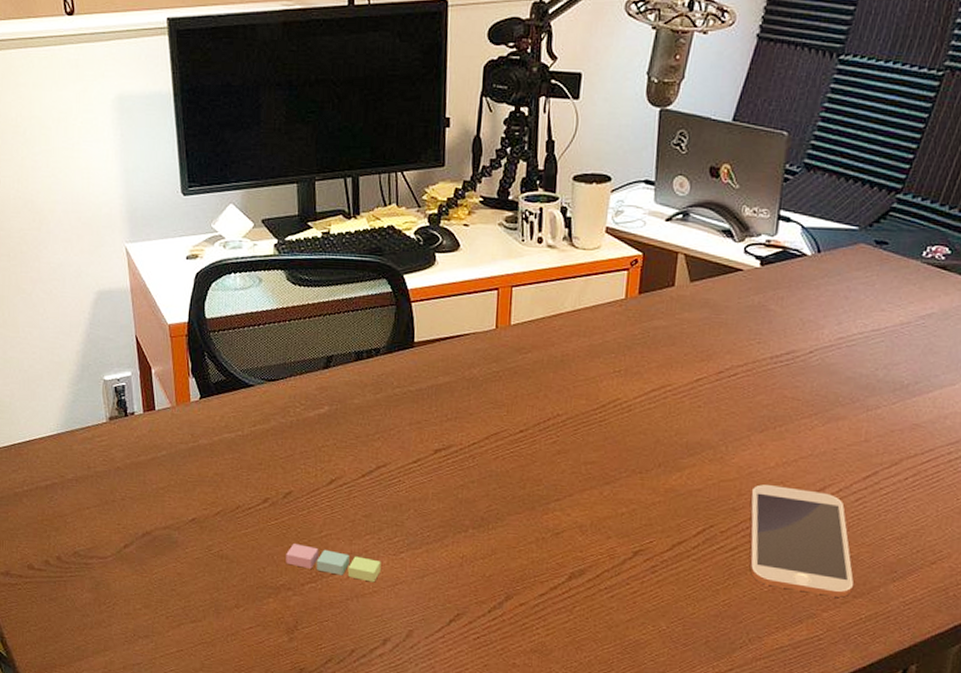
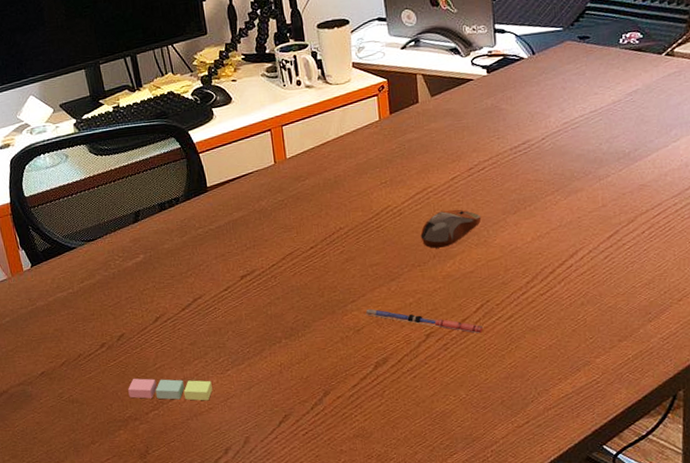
pen: none [569,511,701,562] -> present [365,308,484,334]
computer mouse: none [648,414,723,457] -> present [420,209,482,248]
smartphone: present [750,484,854,598] -> none [515,256,617,344]

